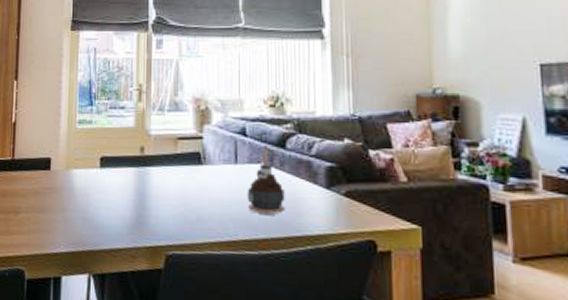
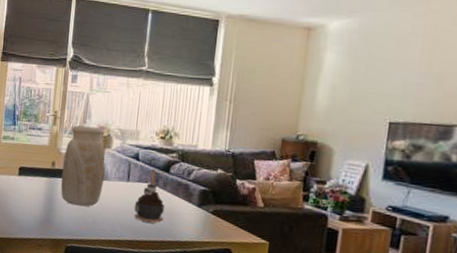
vase: none [153,99,206,201] -> present [60,125,105,207]

